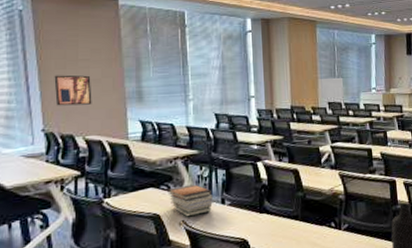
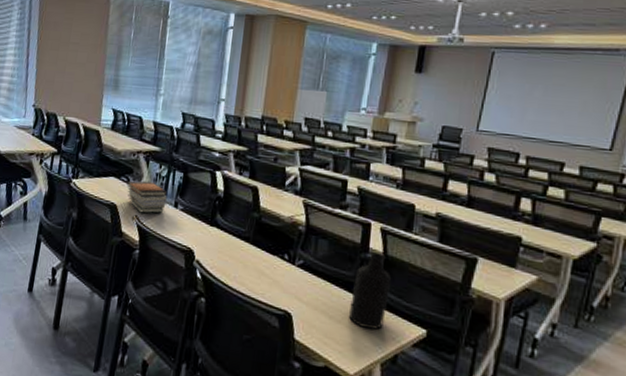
wall art: present [54,75,92,106] -> none [47,55,78,87]

